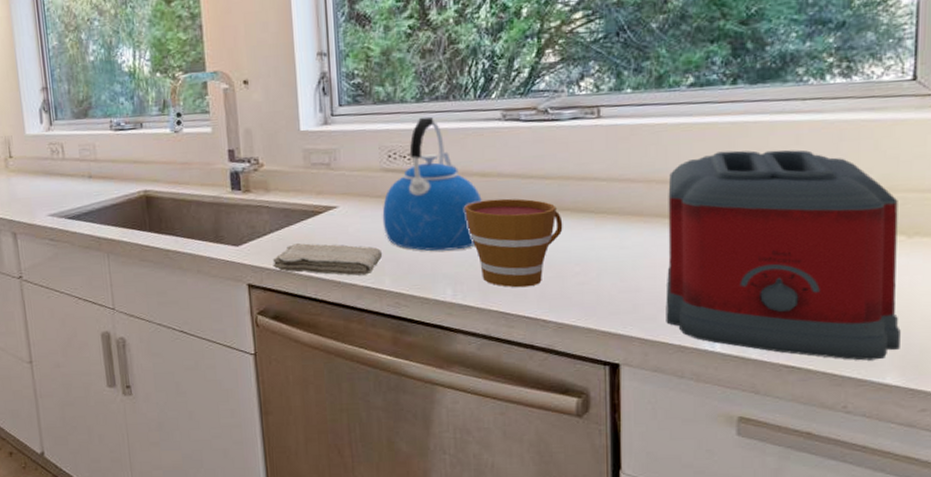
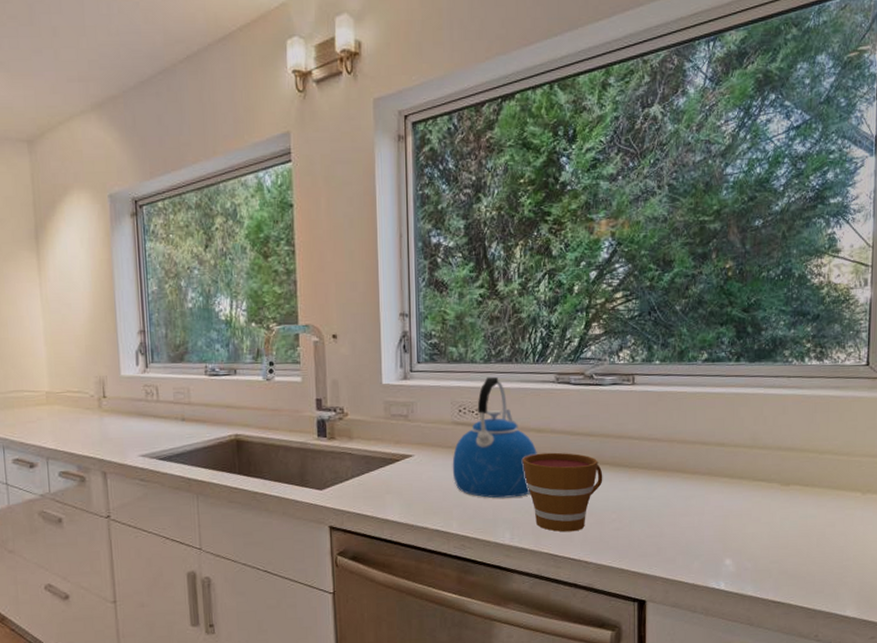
washcloth: present [272,243,383,276] -> none [353,488,452,520]
toaster: present [666,150,901,361] -> none [683,417,857,597]

